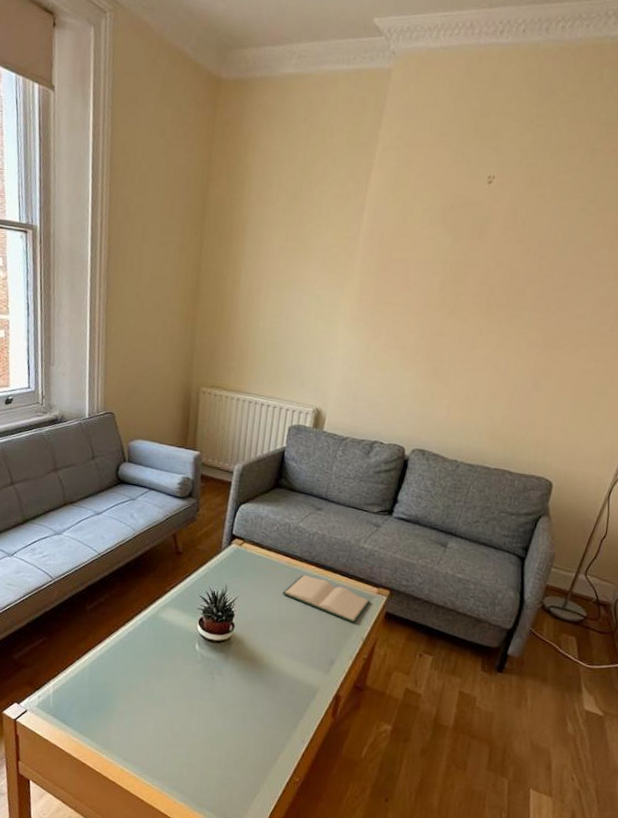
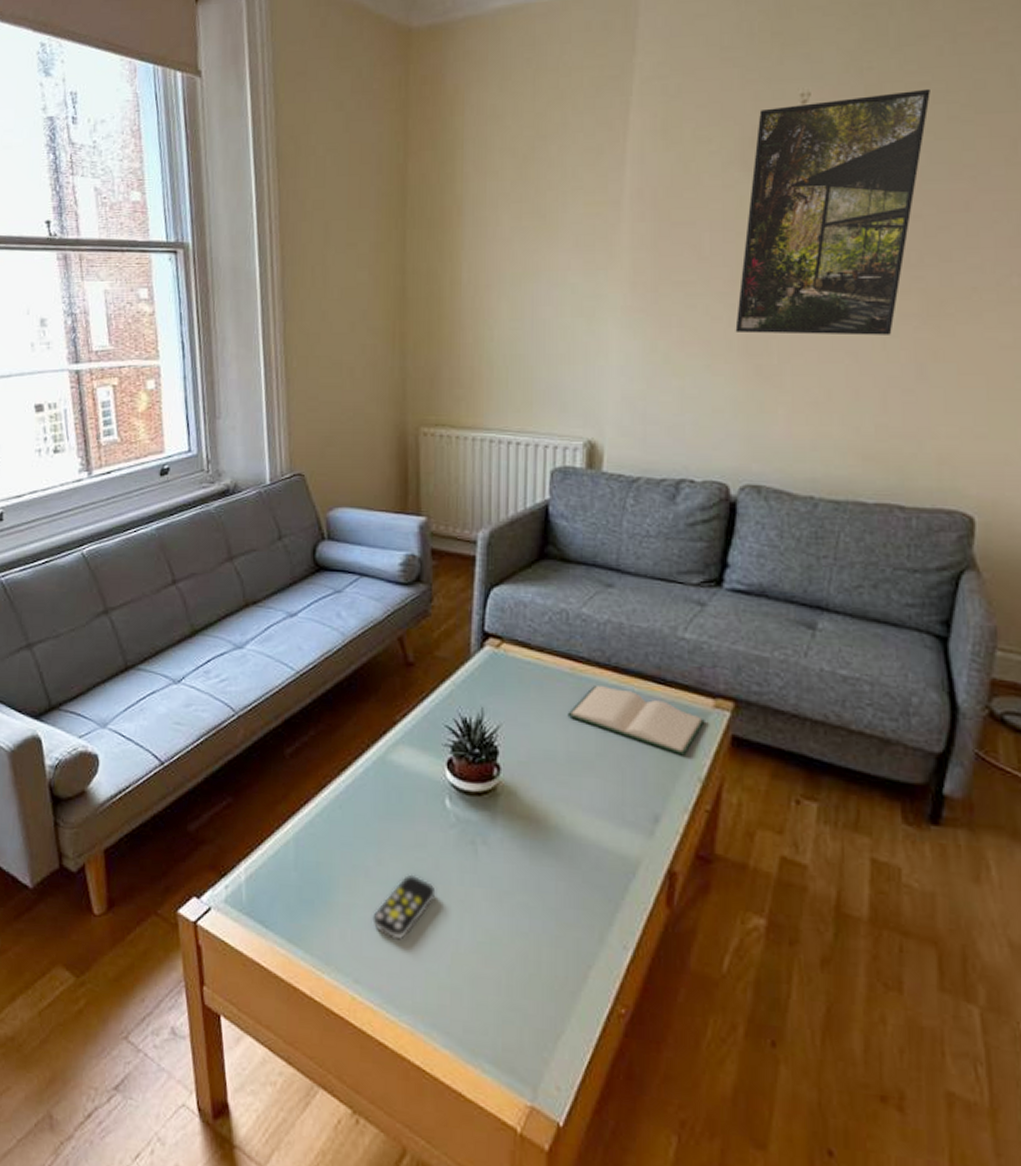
remote control: none [139,692,184,734] -> present [372,874,436,940]
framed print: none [423,183,572,356] -> present [735,88,930,336]

